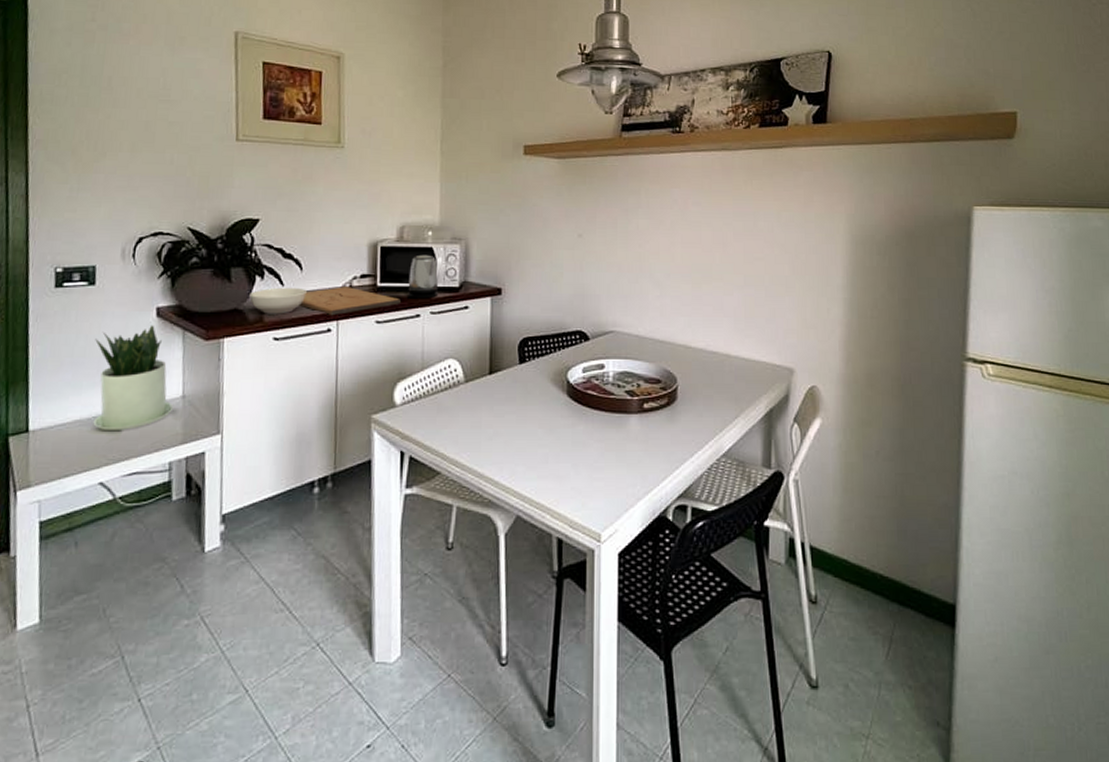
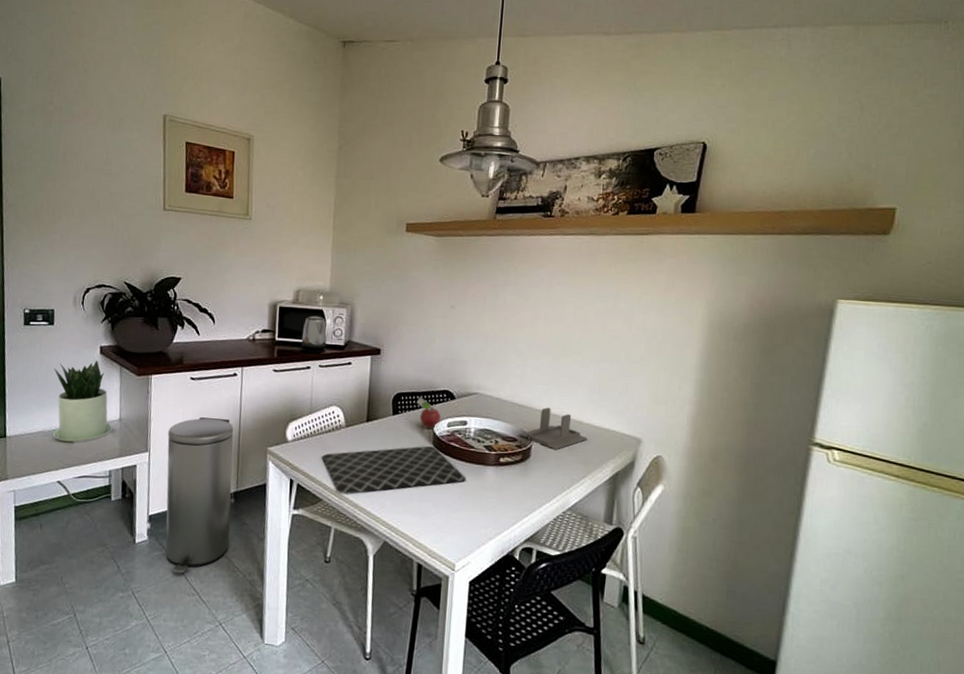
pedal bin: none [244,385,329,586] -> present [165,417,234,574]
bowl: present [248,287,307,314] -> none [171,336,218,359]
cutting board: present [300,287,400,316] -> none [212,339,294,363]
placemat: none [438,396,607,463] -> present [322,445,466,495]
fruit: none [545,339,575,376] -> present [416,396,442,429]
napkin holder: none [664,342,737,389] -> present [520,407,588,450]

